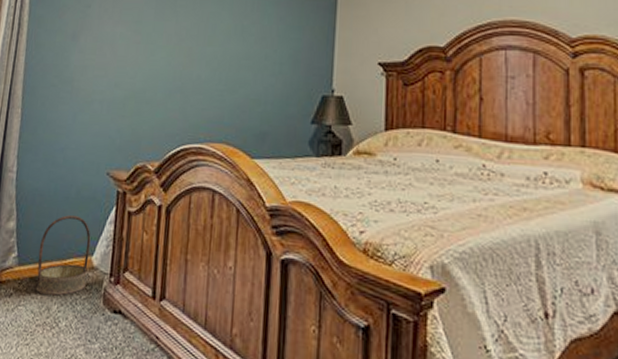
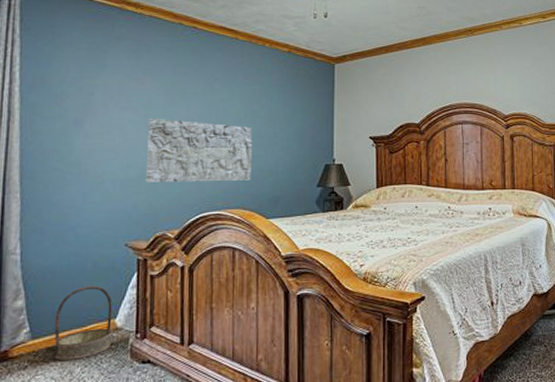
stone relief: none [130,32,242,110] -> present [145,117,252,182]

